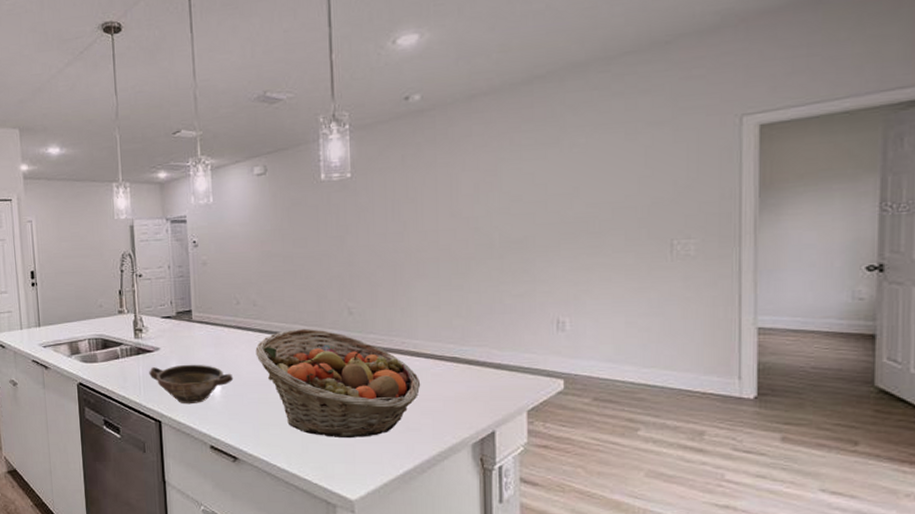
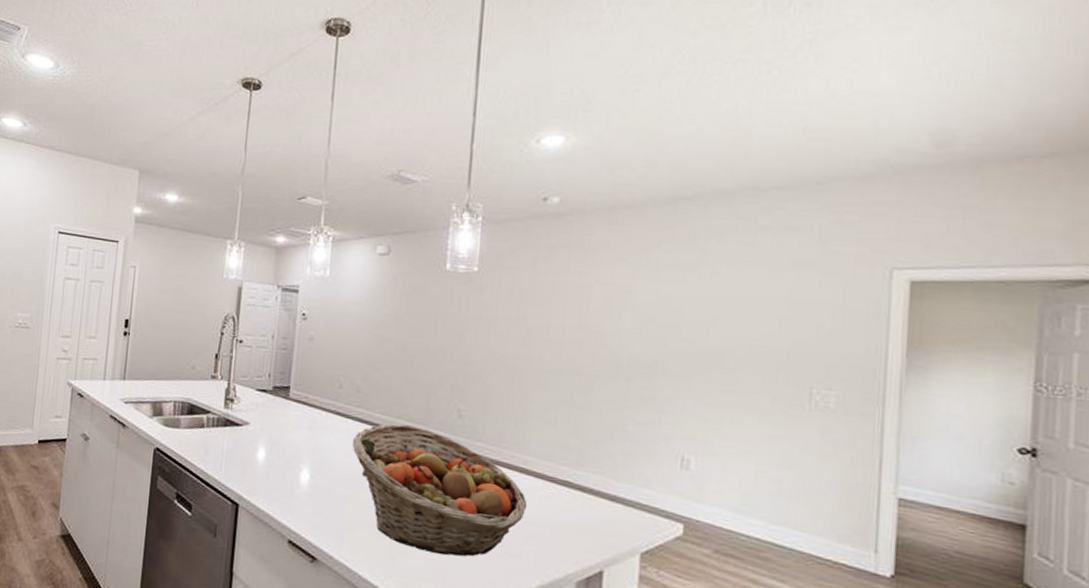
bowl: present [149,364,234,405] -> none [233,443,325,491]

